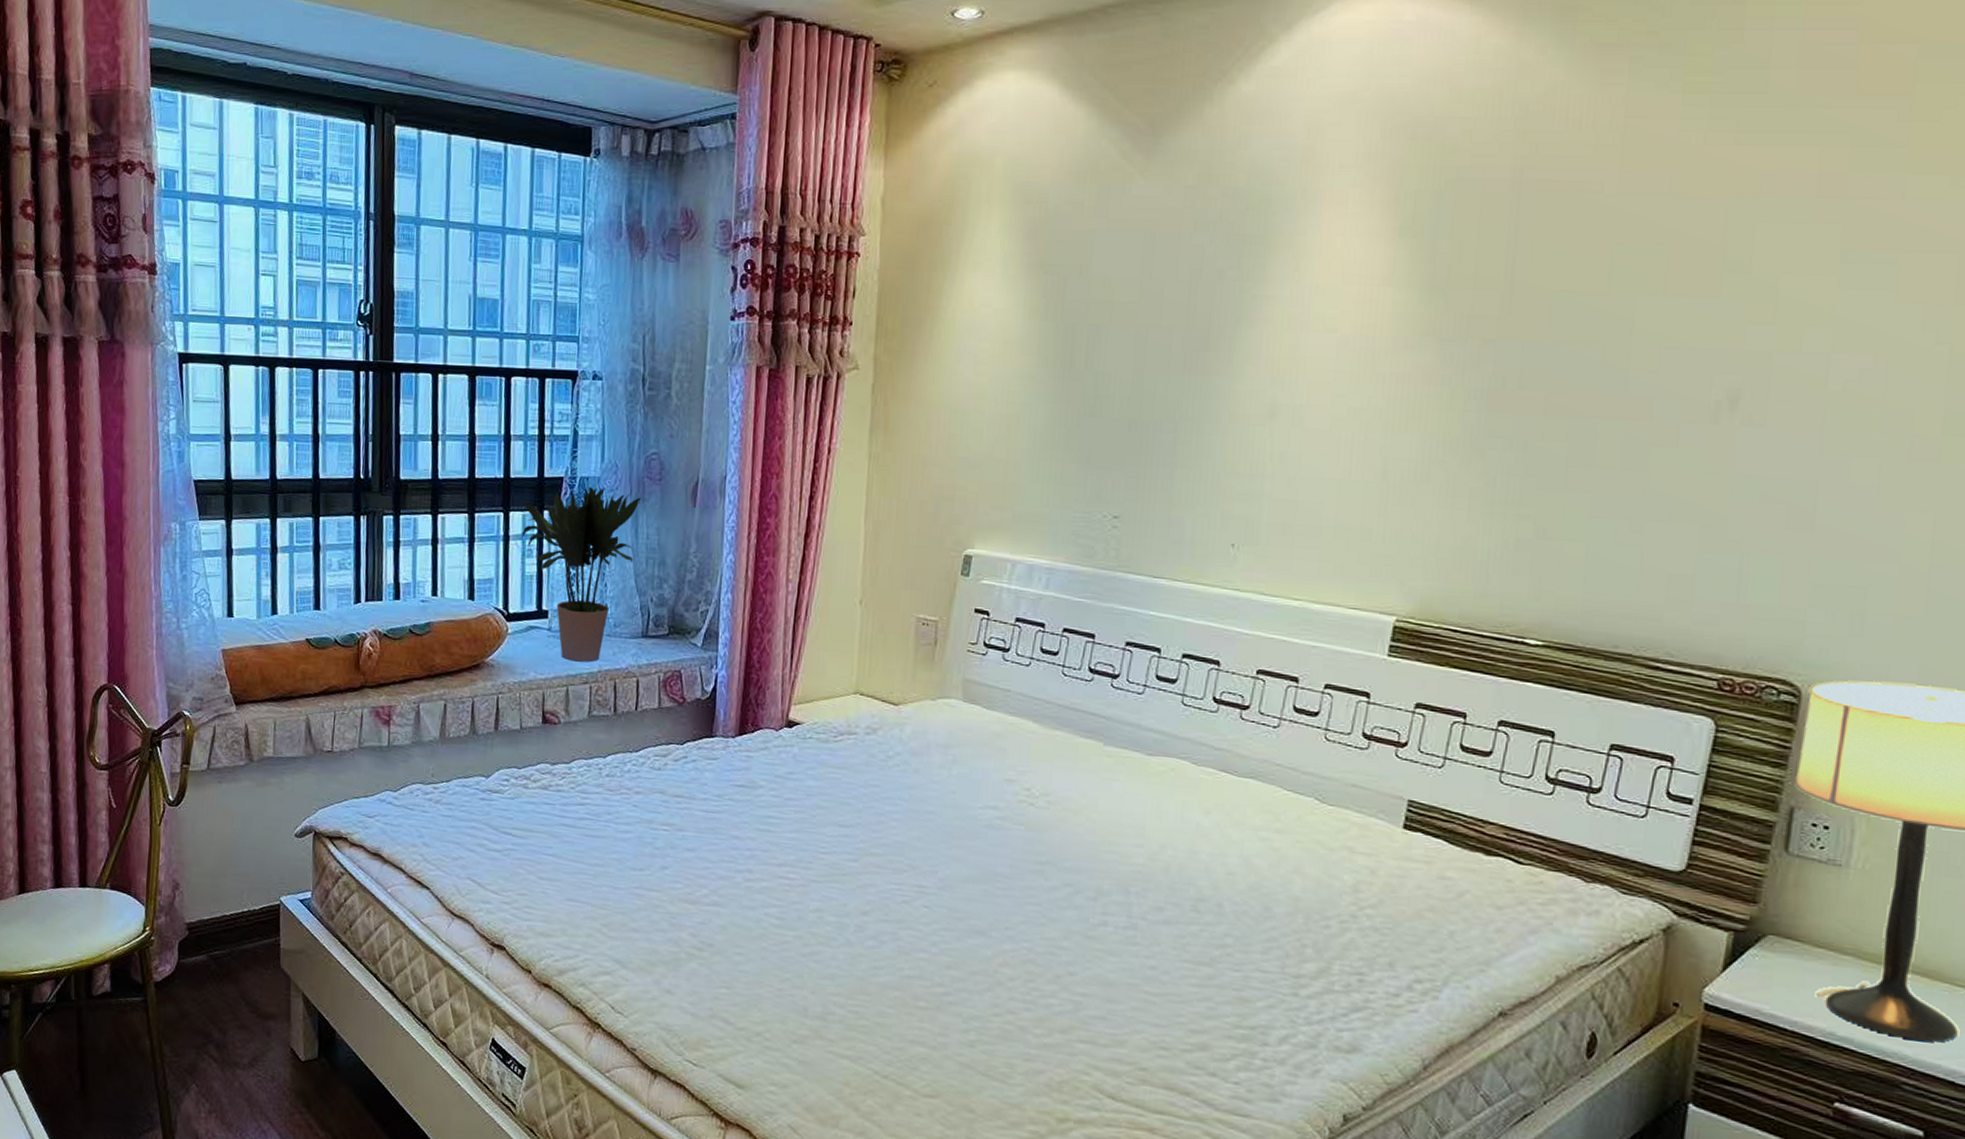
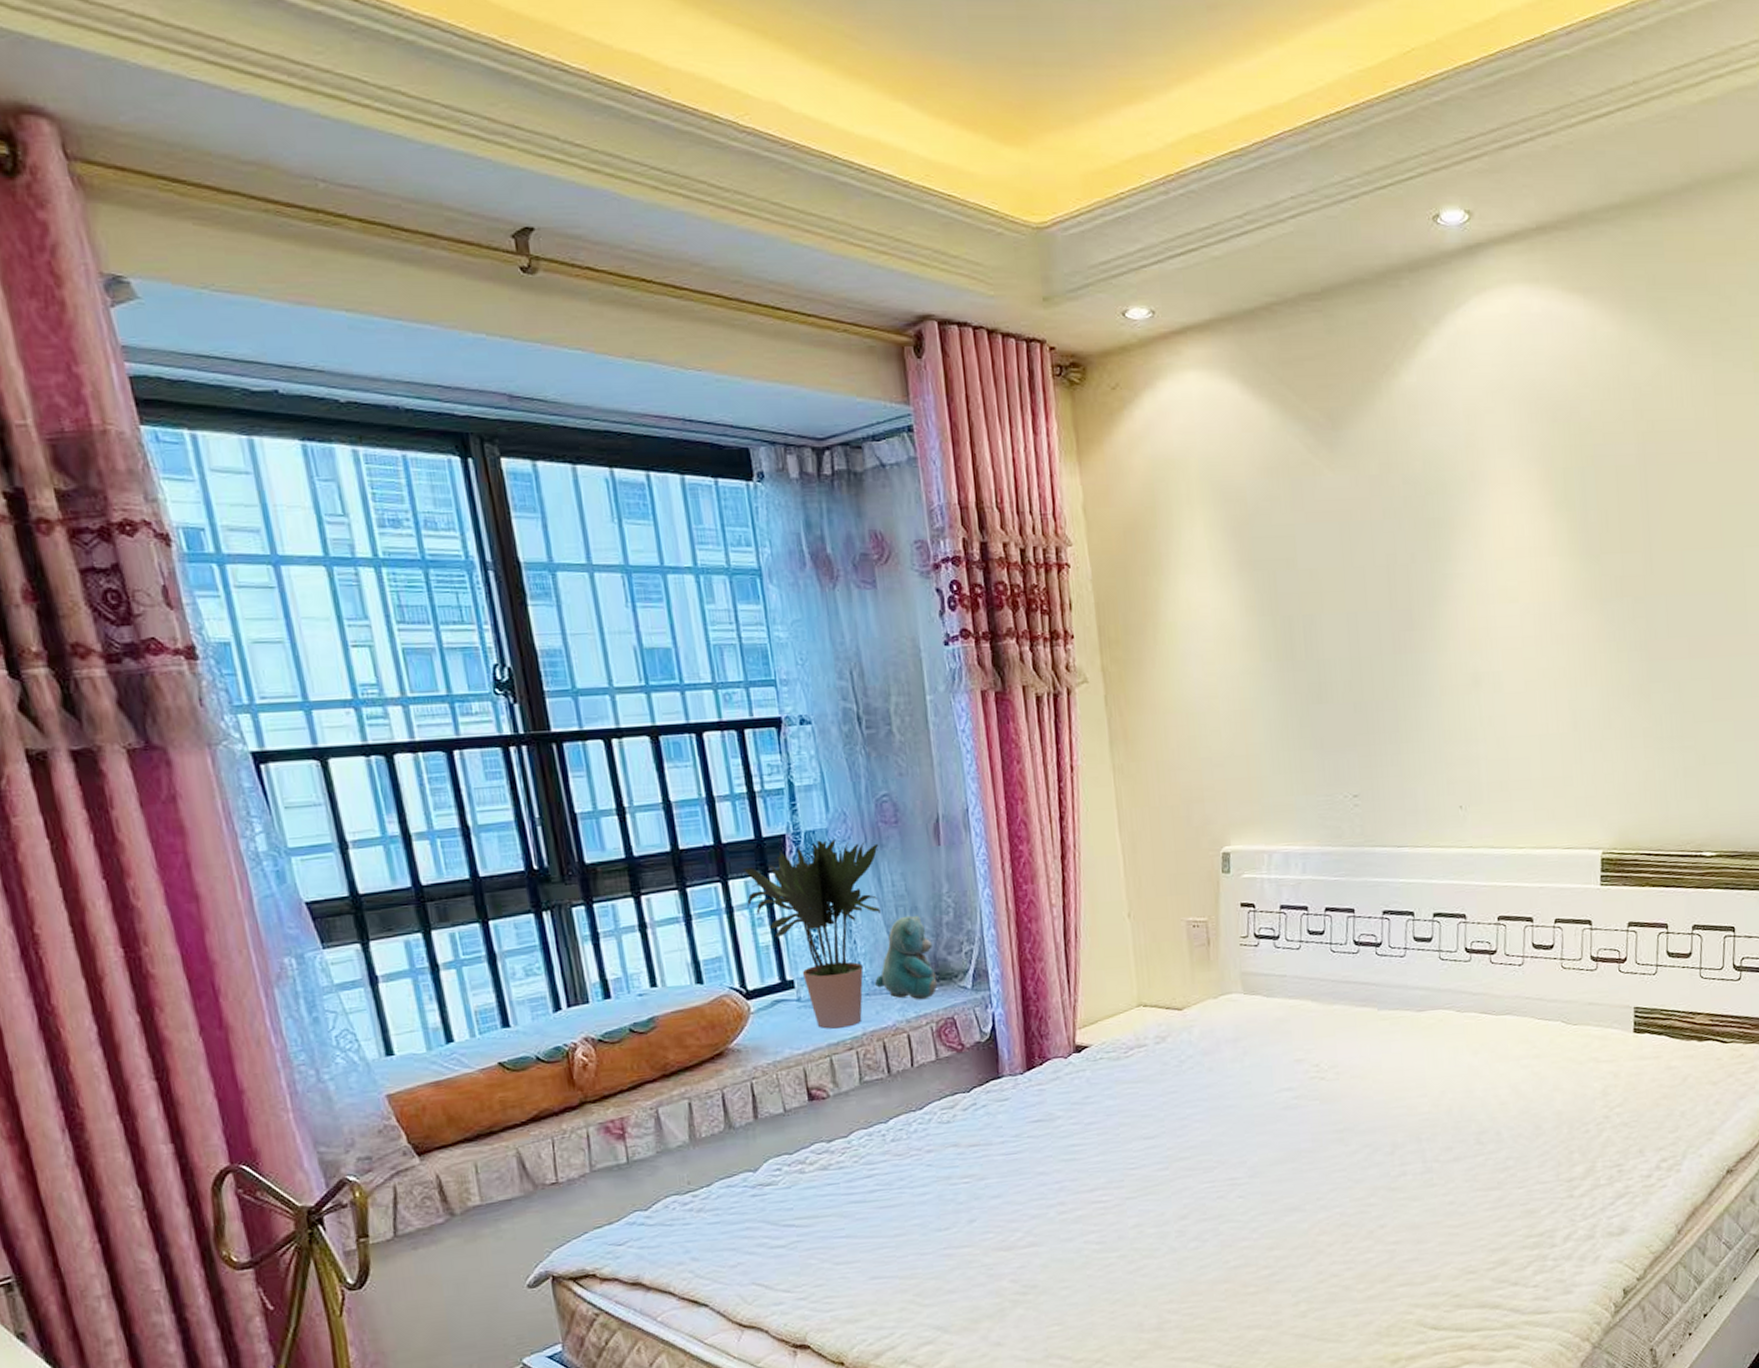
teddy bear: none [617,568,673,650] -> present [875,915,938,1000]

